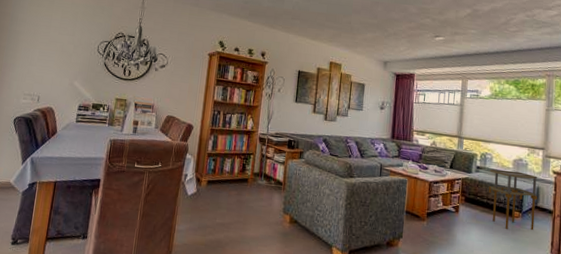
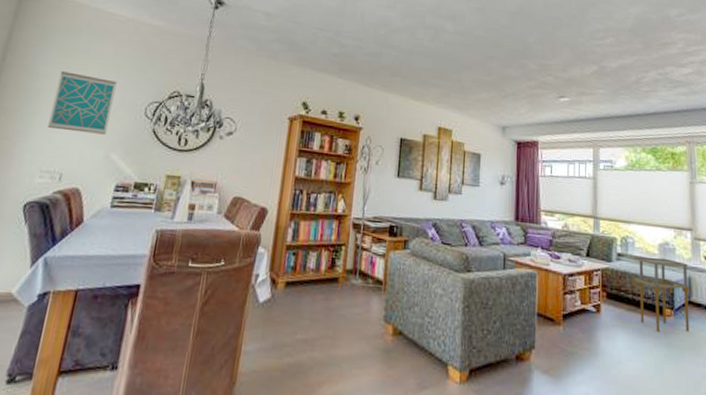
wall art: none [27,17,76,67] -> present [47,71,117,135]

